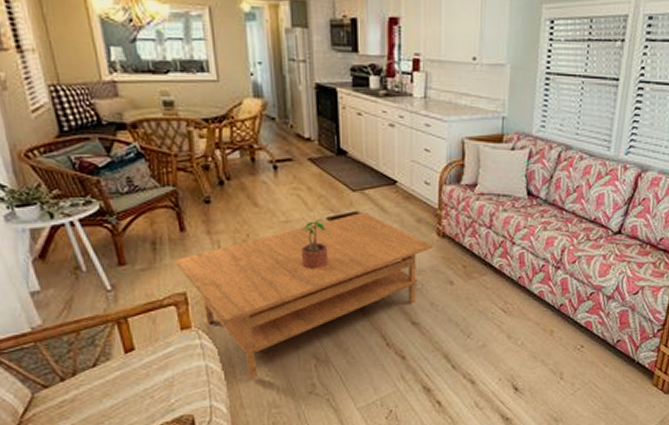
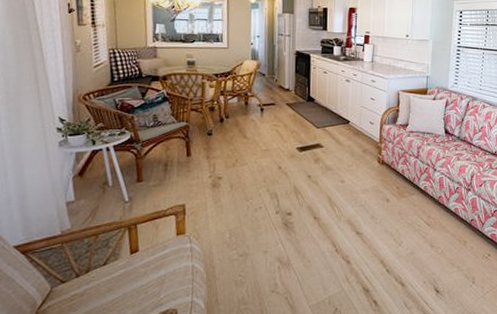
coffee table: present [175,213,433,378] -> none [180,144,375,278]
potted plant: present [300,219,329,269] -> none [275,149,296,187]

